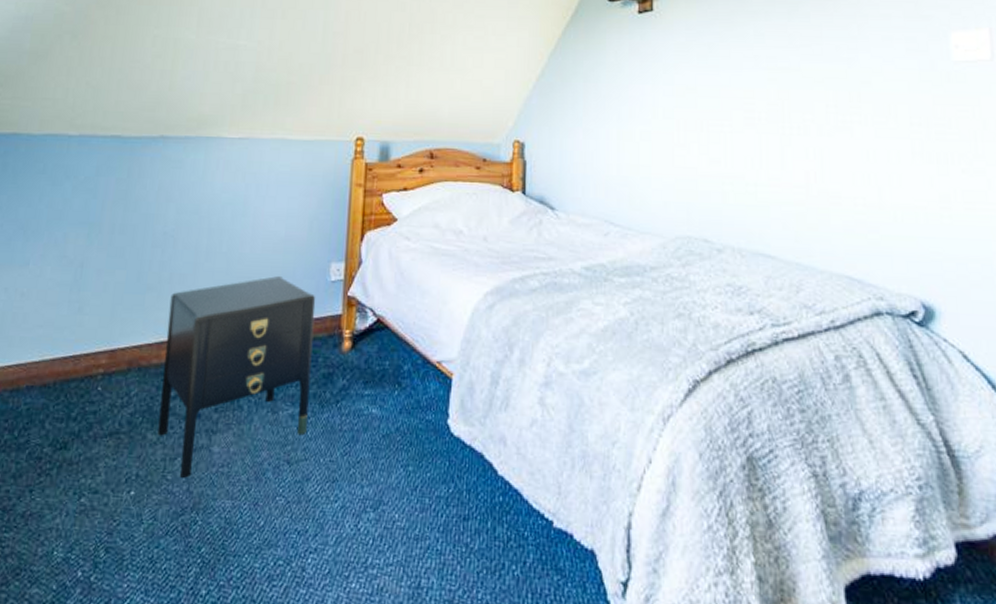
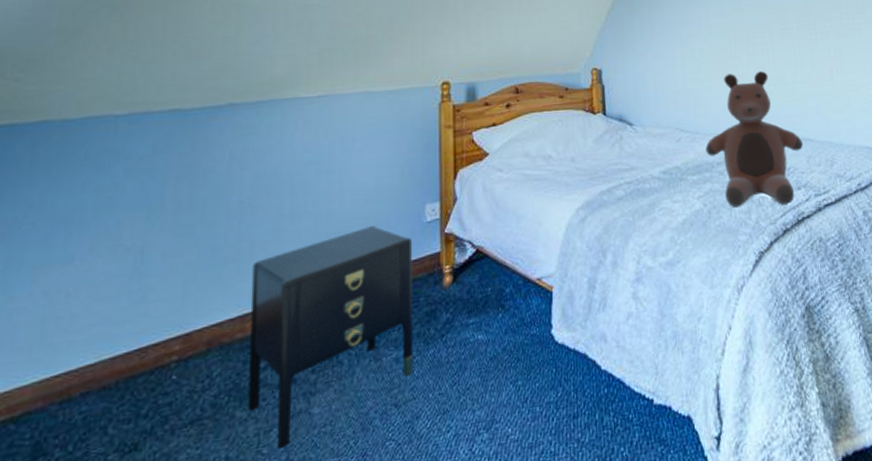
teddy bear: none [638,164,762,331] -> present [705,71,804,208]

